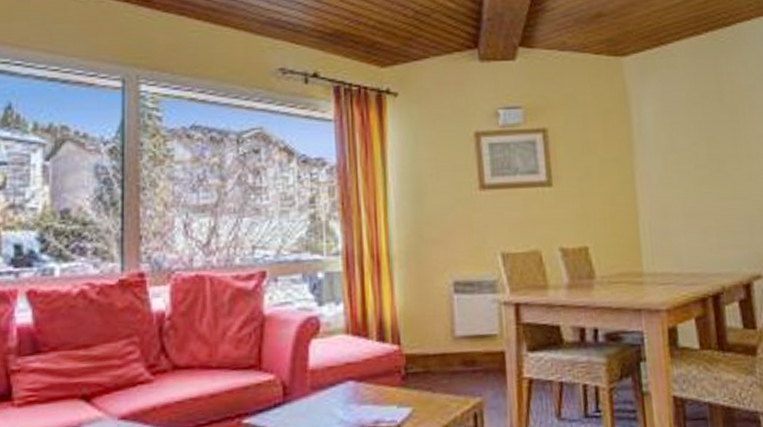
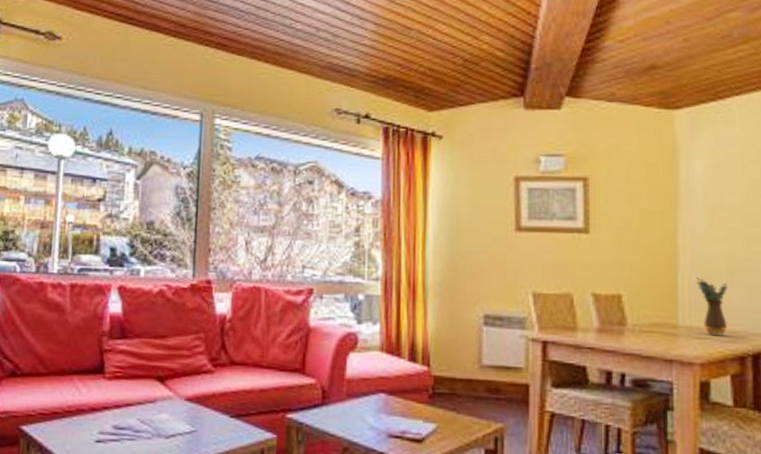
vase: none [655,223,688,280] -> present [696,277,727,336]

